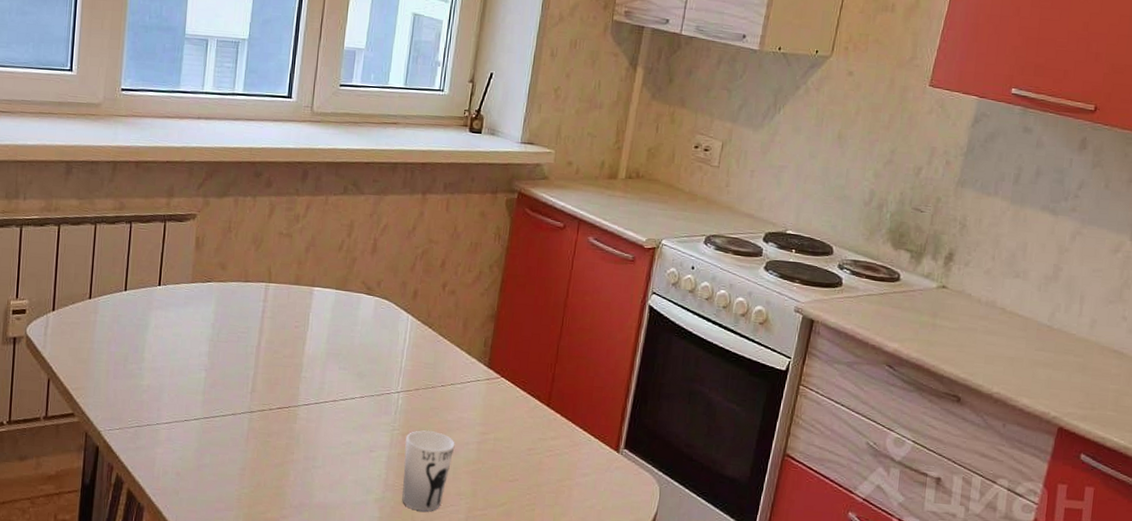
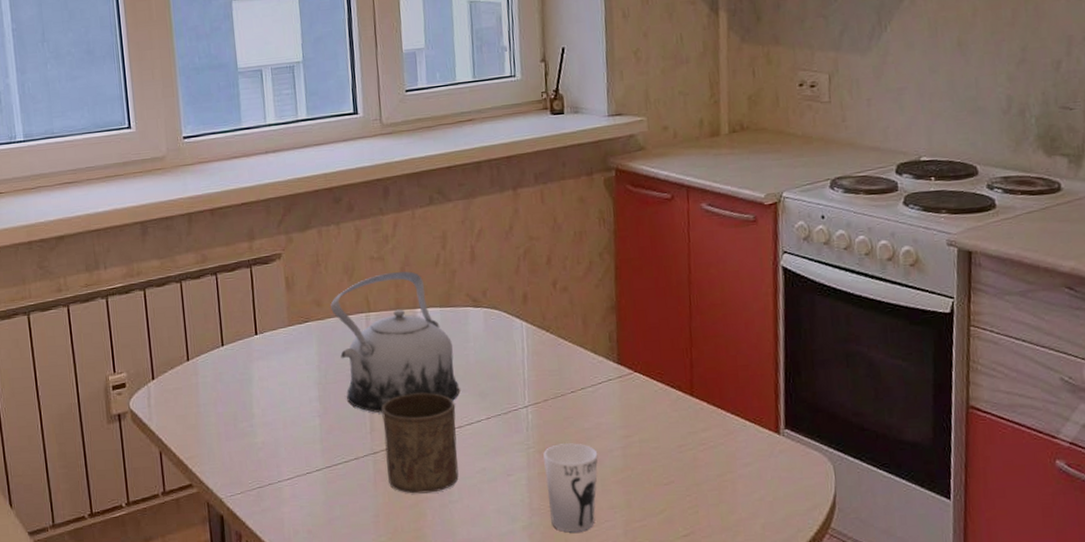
teapot: none [234,249,342,377] -> present [330,271,460,414]
cup: none [260,363,334,456] -> present [381,392,459,494]

